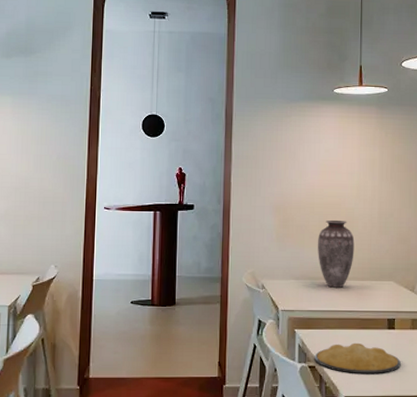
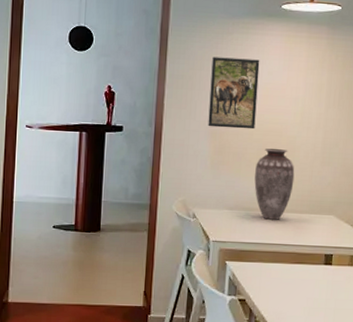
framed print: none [272,138,317,203] -> present [208,57,260,130]
plate: present [314,342,401,374] -> none [245,277,336,311]

